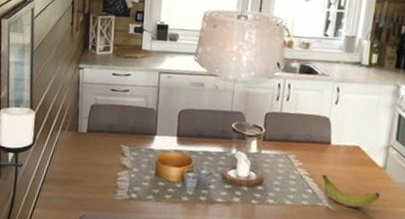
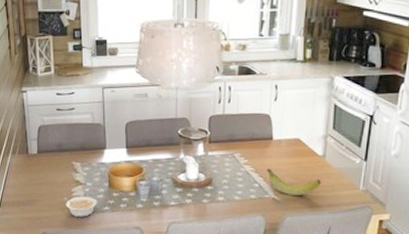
legume: none [106,180,142,204] -> present [62,196,97,218]

